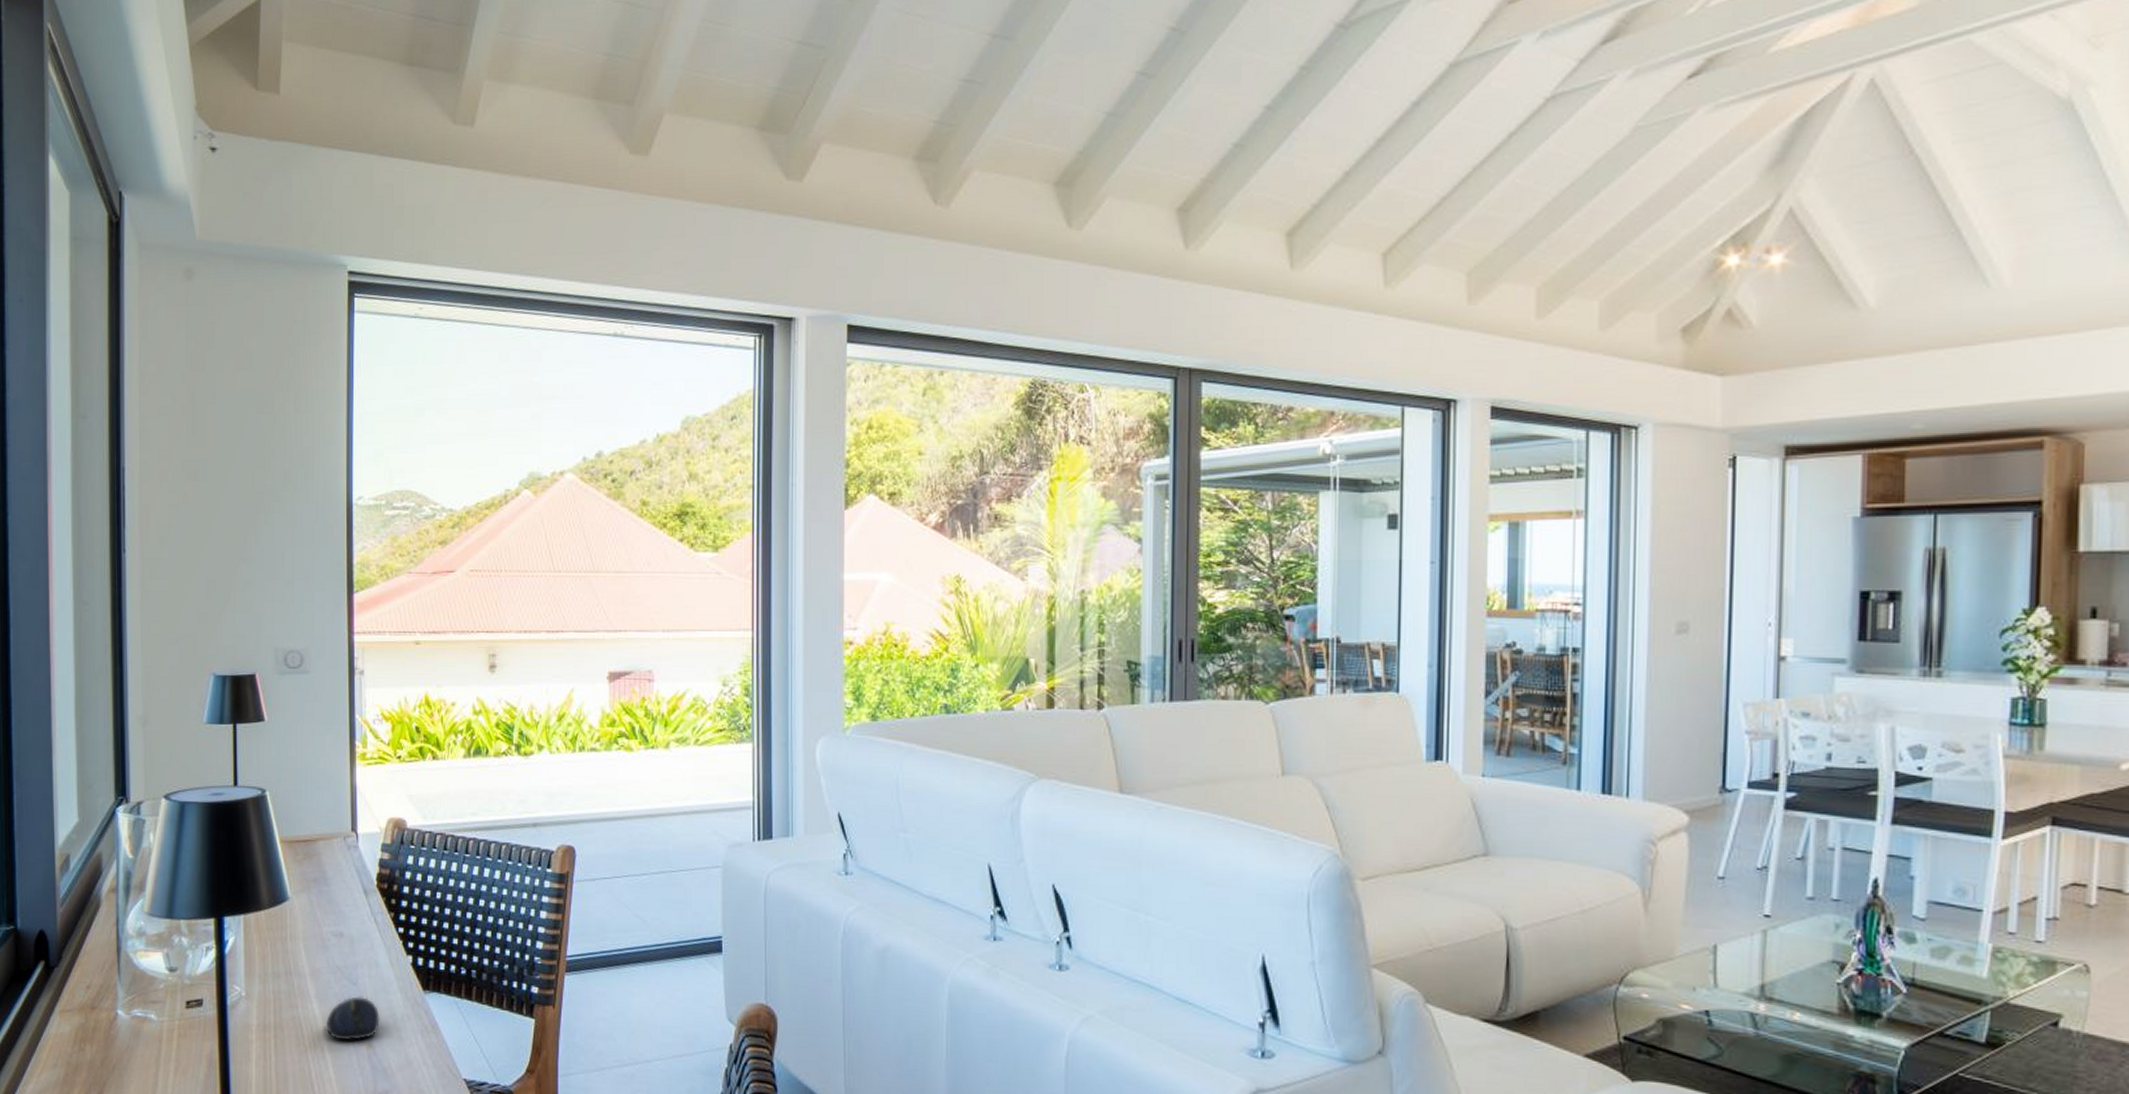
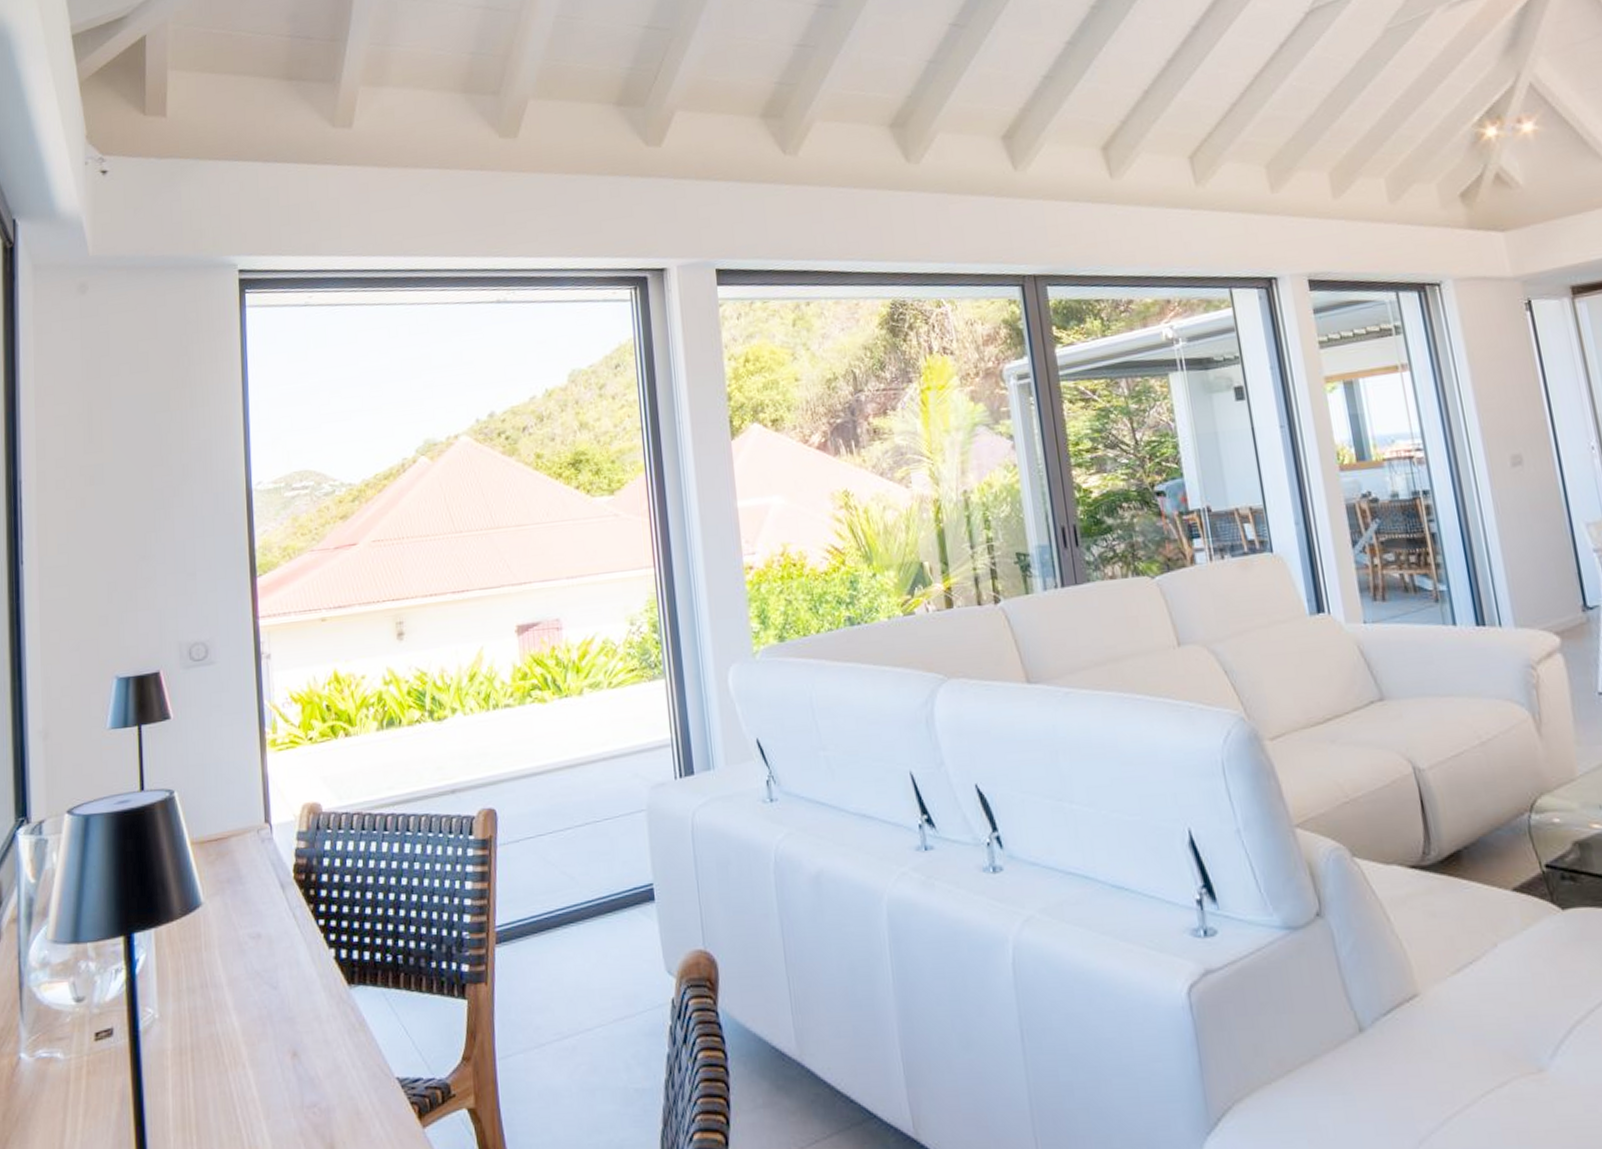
computer mouse: present [326,996,380,1041] -> none [246,1001,304,1054]

